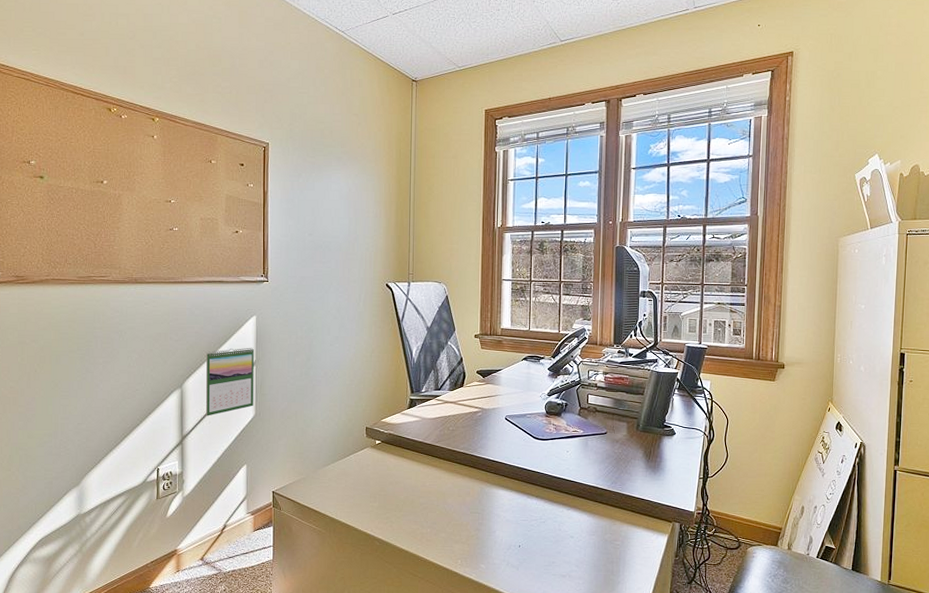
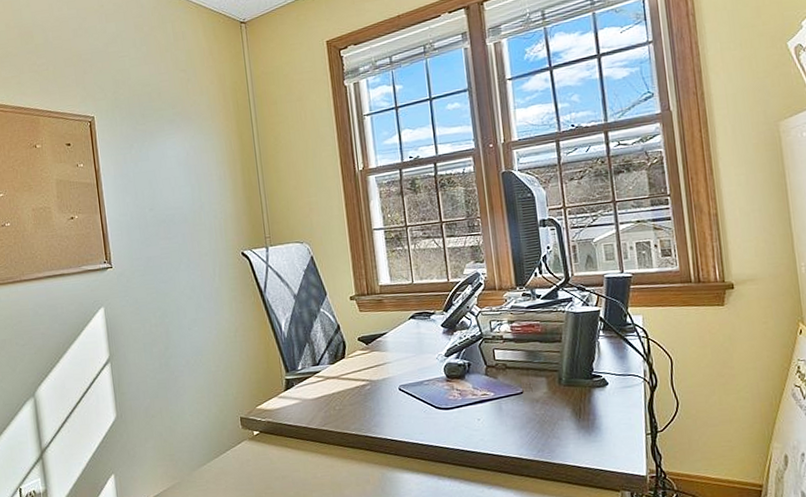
calendar: present [206,347,254,416] -> none [56,342,114,425]

